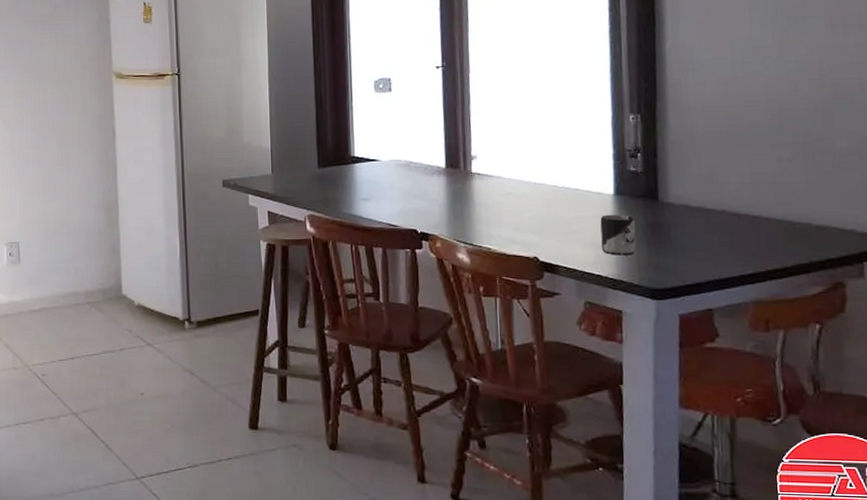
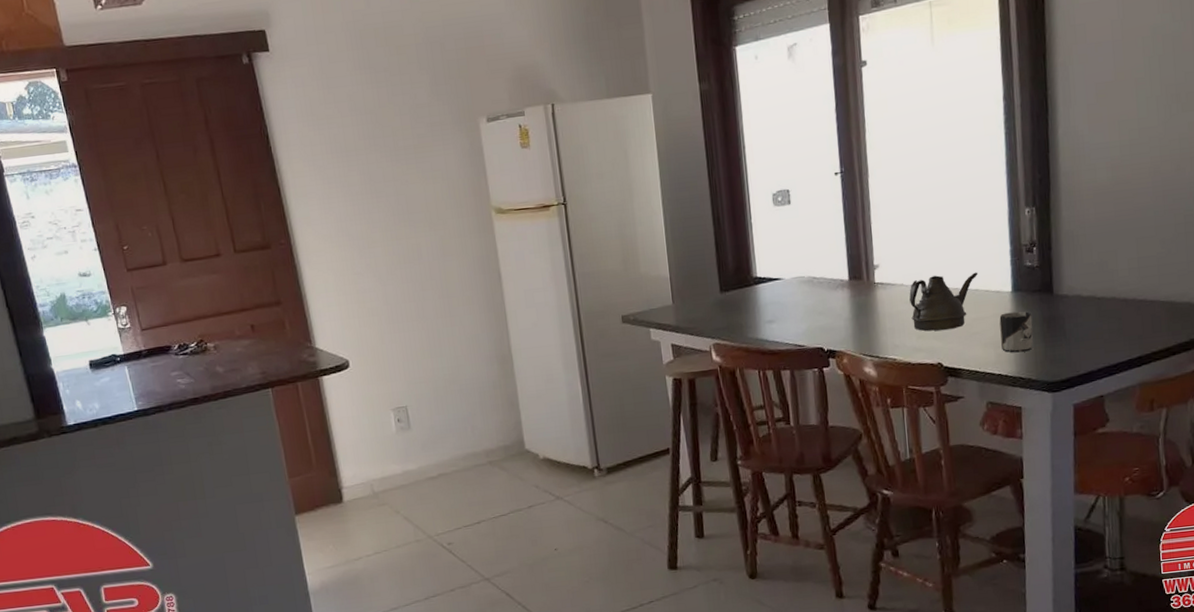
teapot: none [506,171,579,225] -> present [909,272,979,331]

